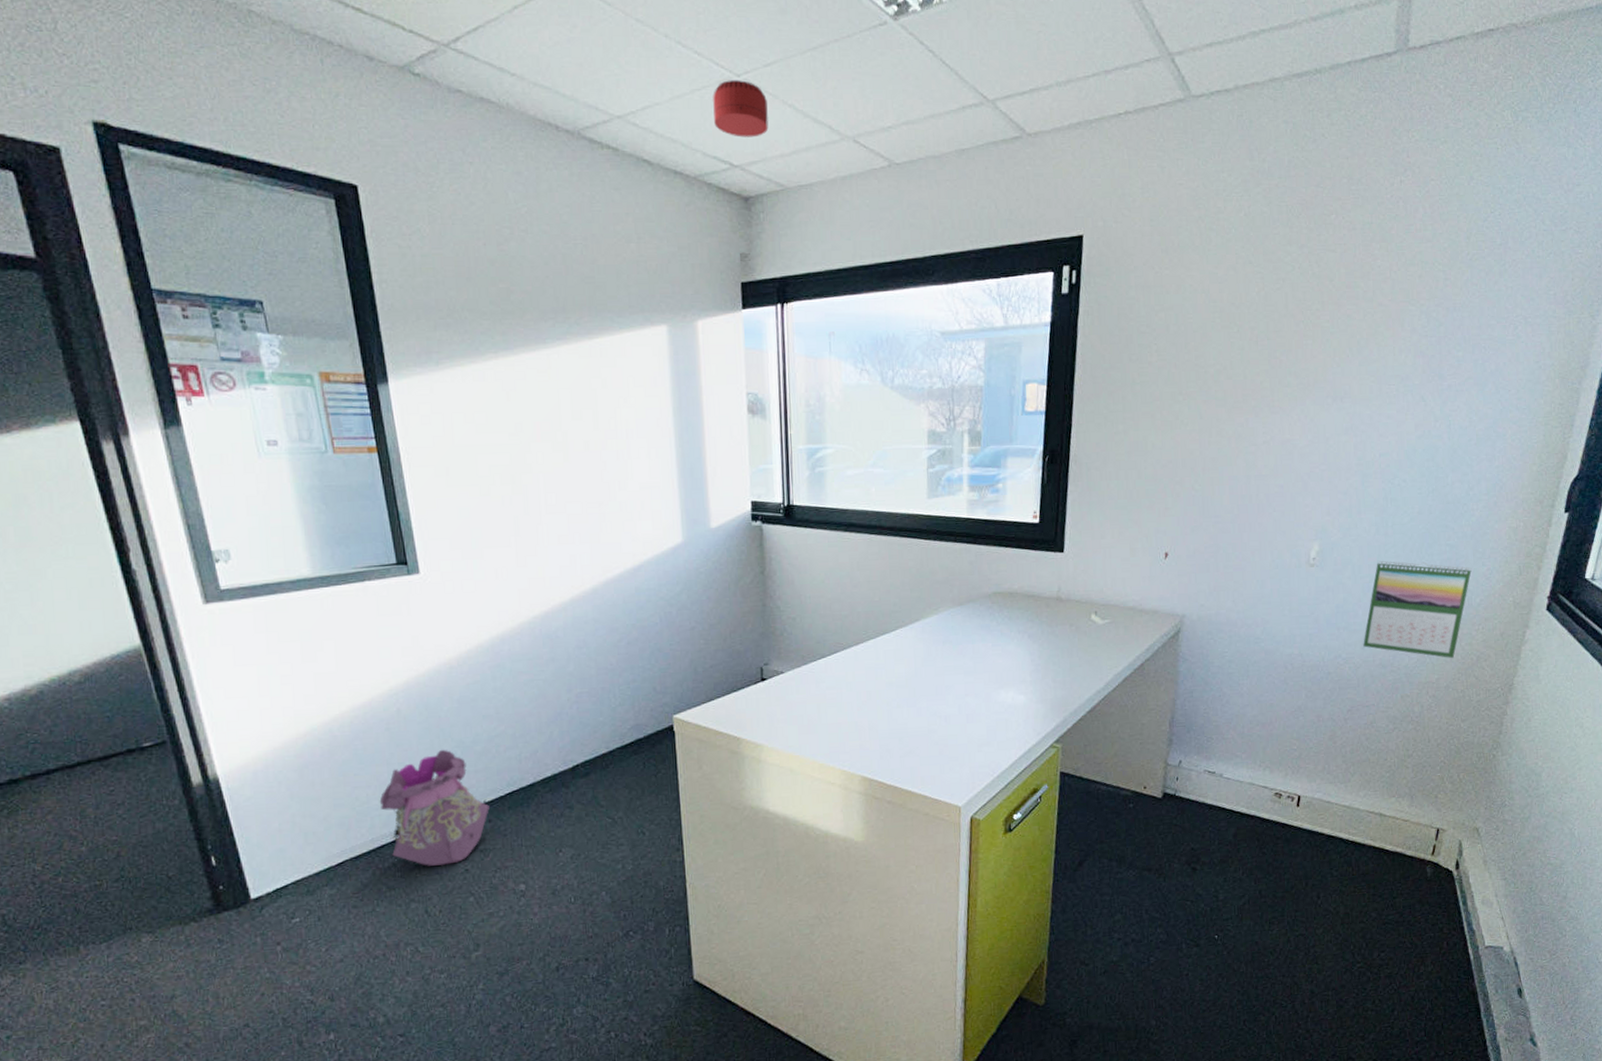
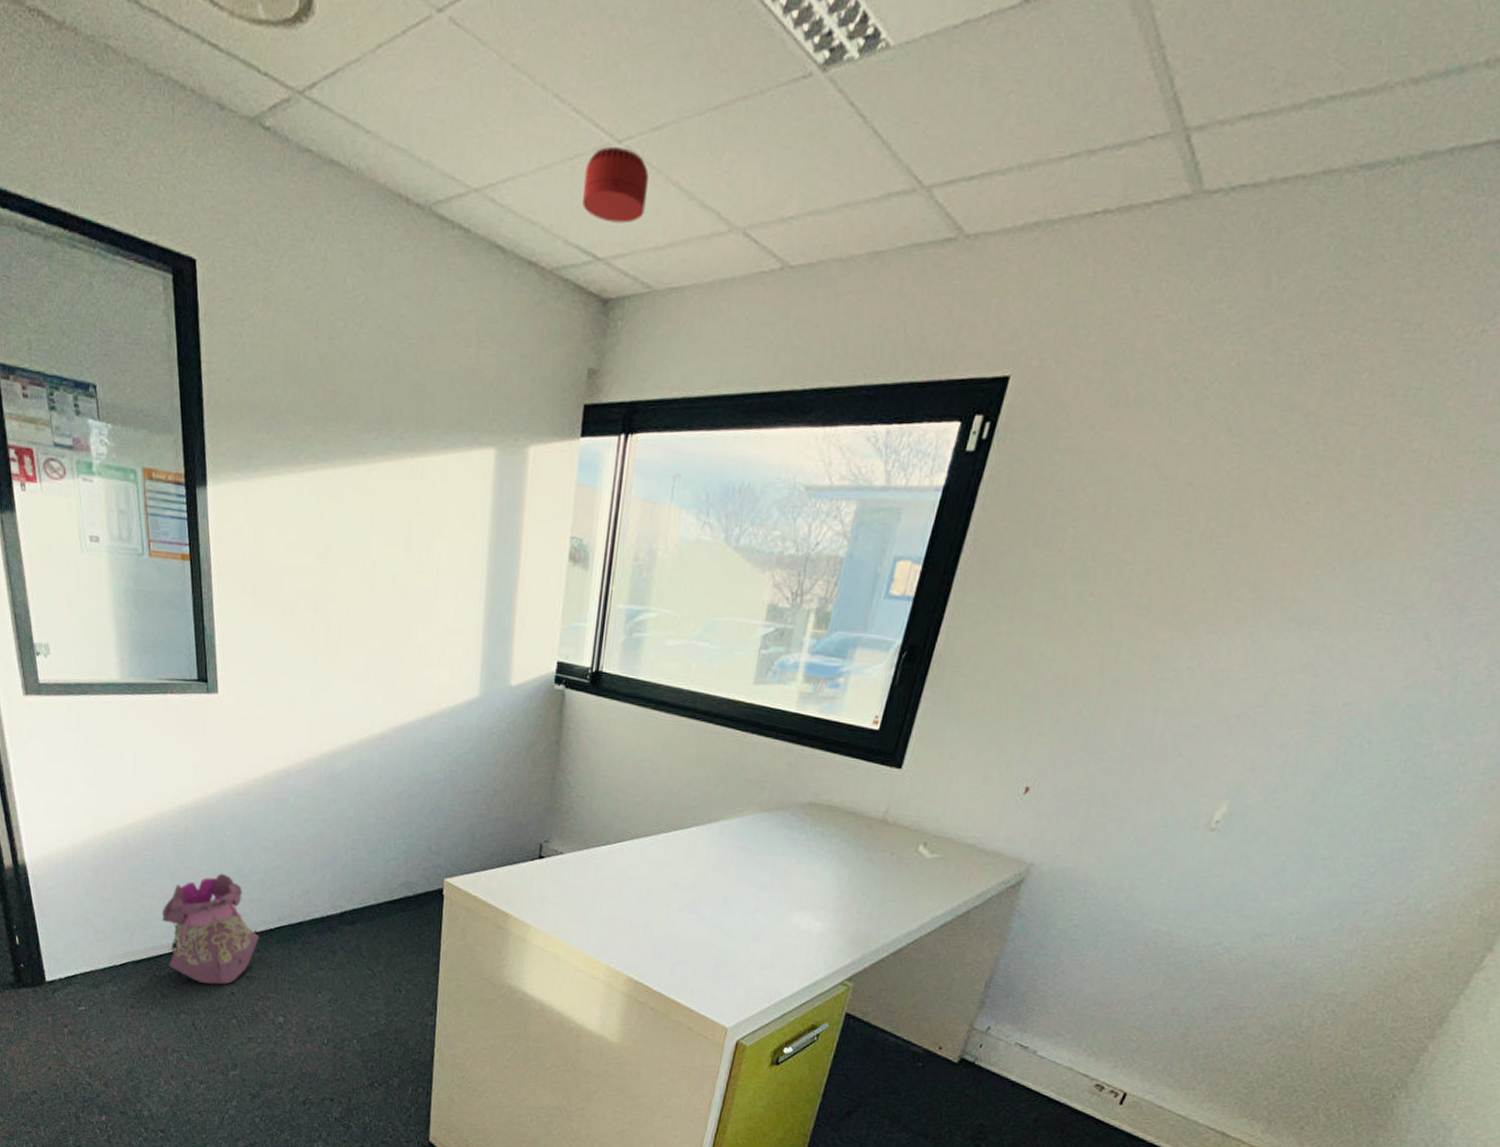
calendar: present [1363,560,1472,659] -> none [1254,836,1433,972]

